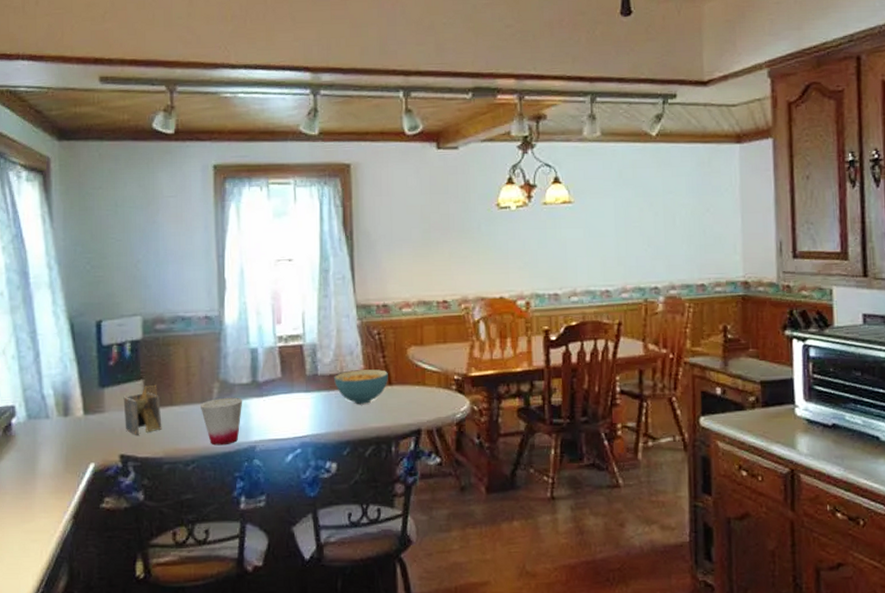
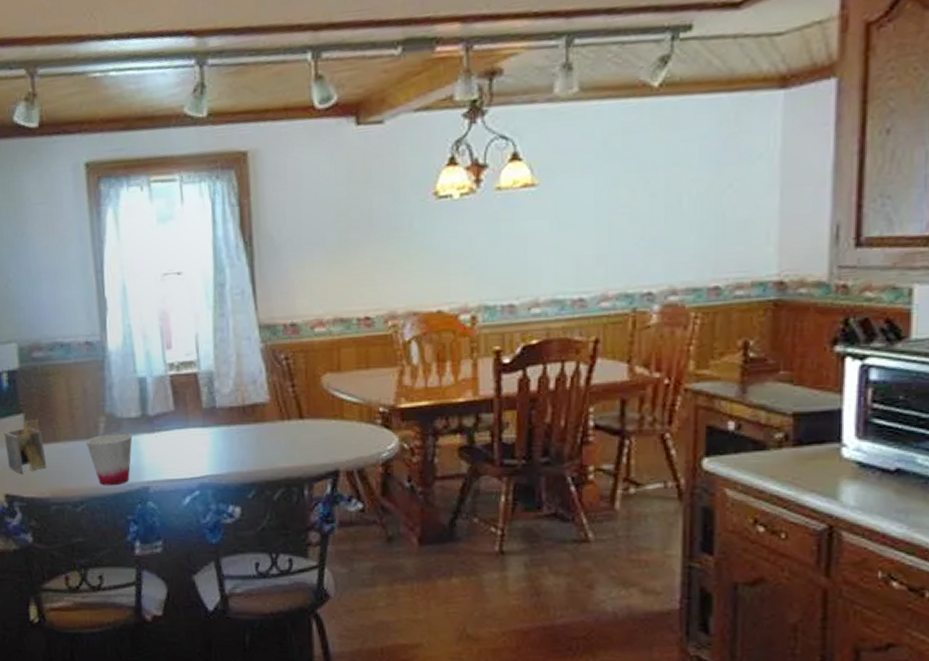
cereal bowl: present [334,369,388,404] -> none [235,401,299,441]

